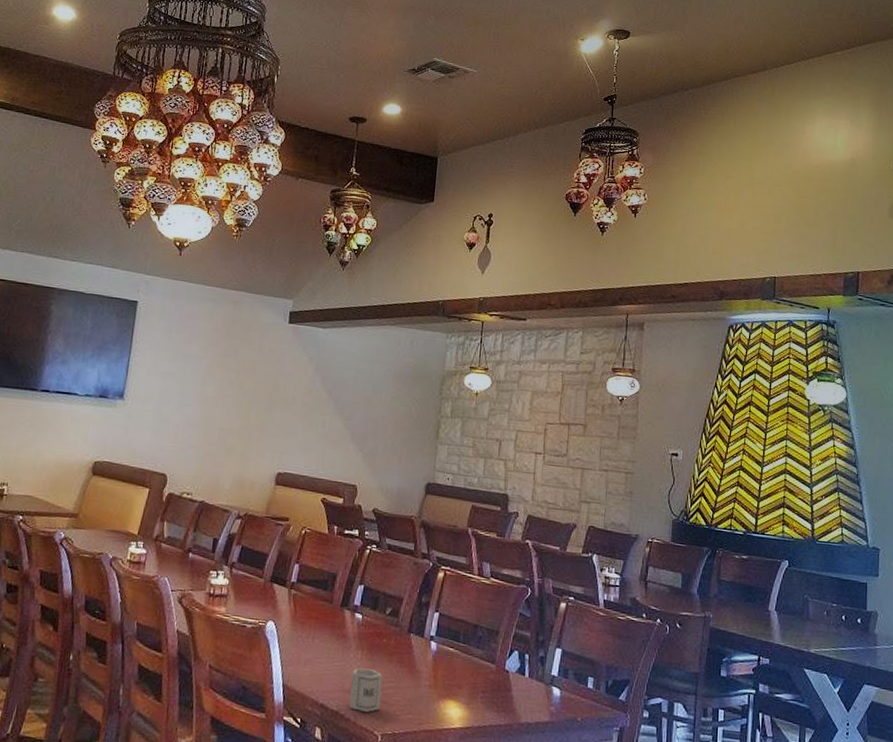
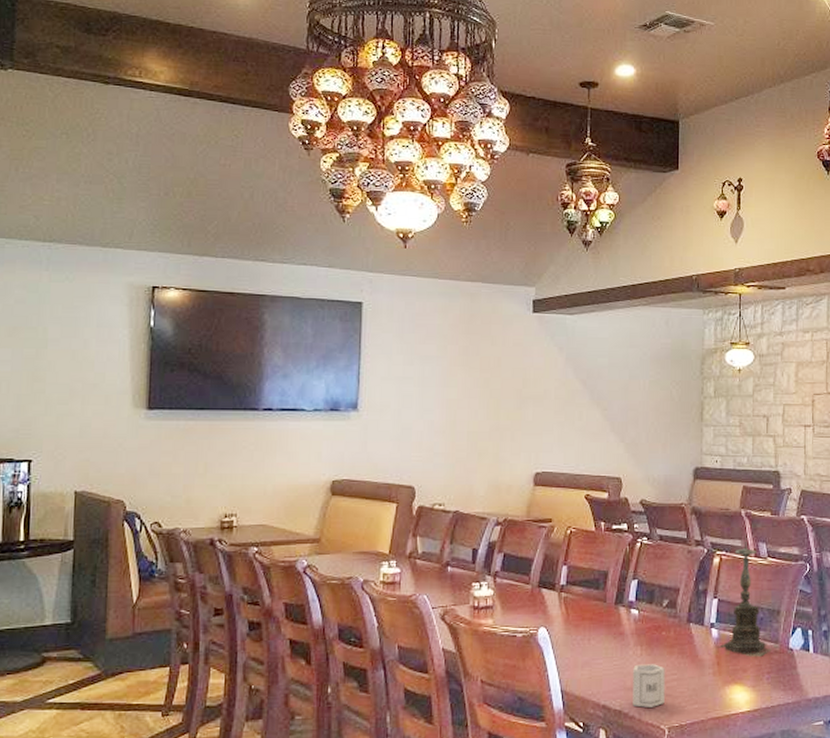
candle holder: none [434,552,495,676] -> present [717,534,779,658]

